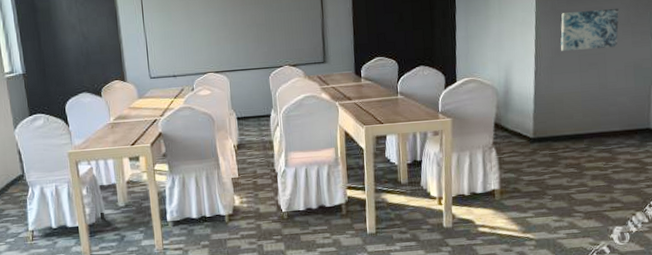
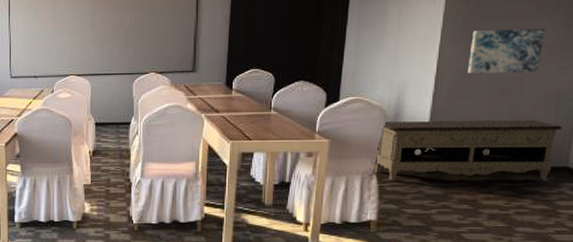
media console: none [492,89,642,152] -> present [374,120,563,181]

